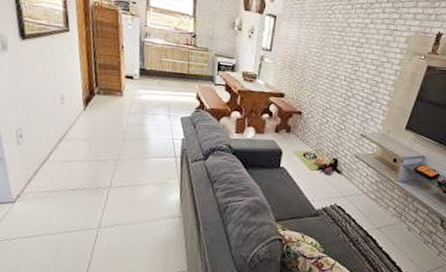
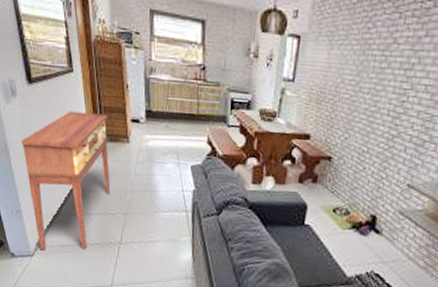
console table: none [9,66,102,197] -> present [21,111,111,251]

